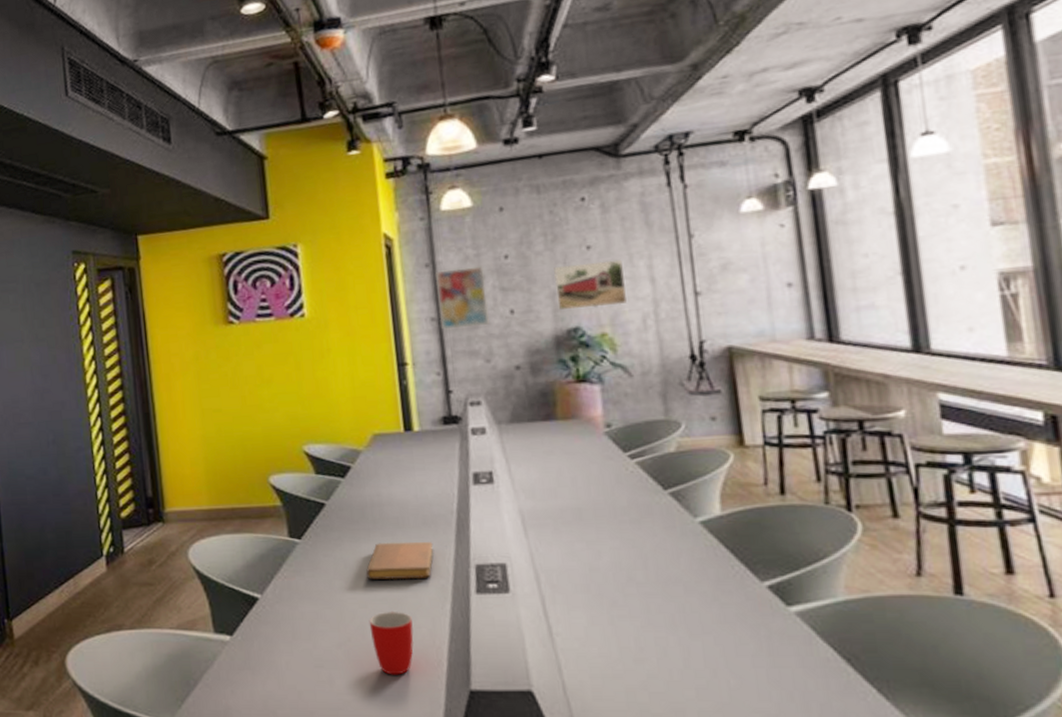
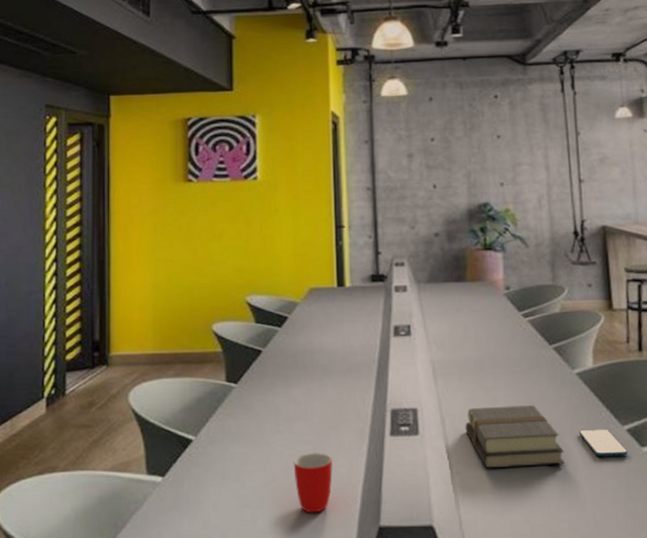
notebook: present [366,541,434,580] -> none [294,387,356,423]
wall art: present [436,266,489,329] -> none [373,146,415,197]
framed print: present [554,259,627,310] -> none [470,148,526,187]
book: none [564,559,690,630] -> present [465,405,566,469]
smartphone: none [706,585,770,617] -> present [579,429,628,457]

